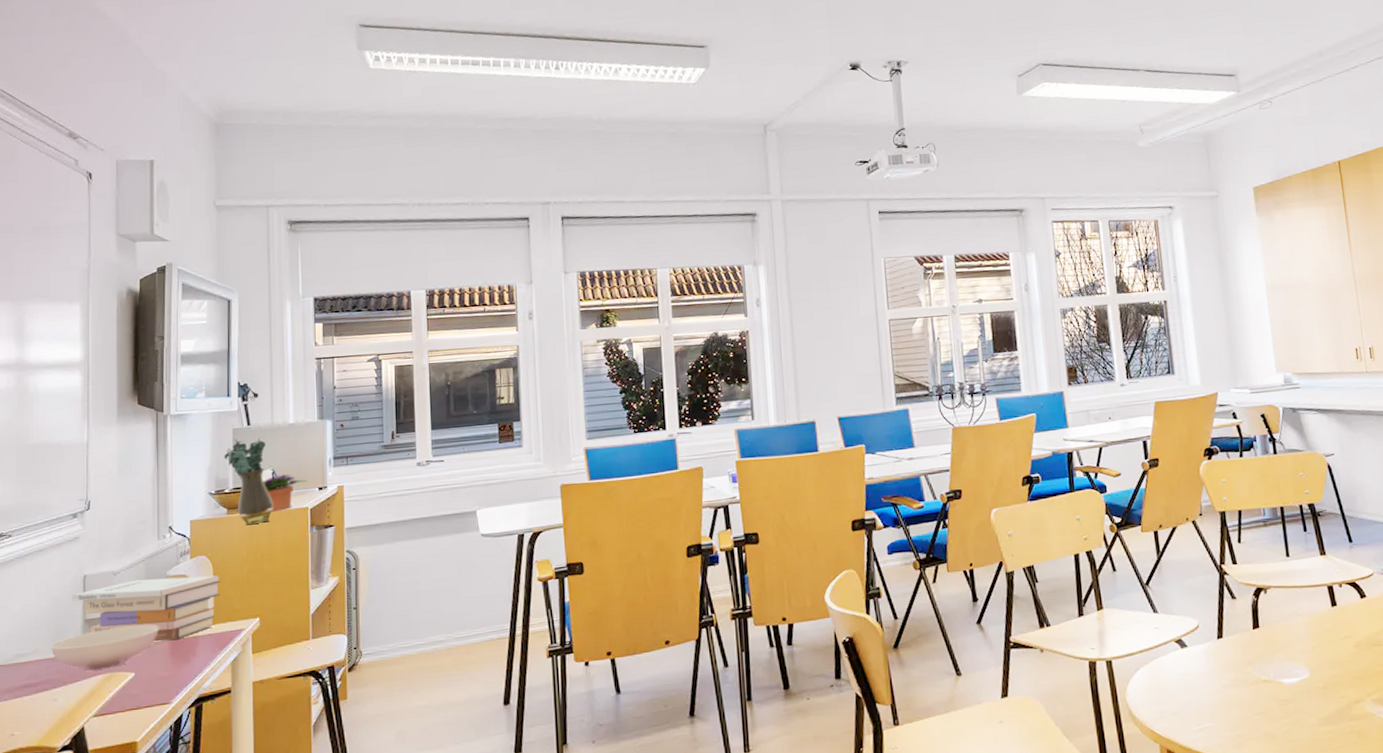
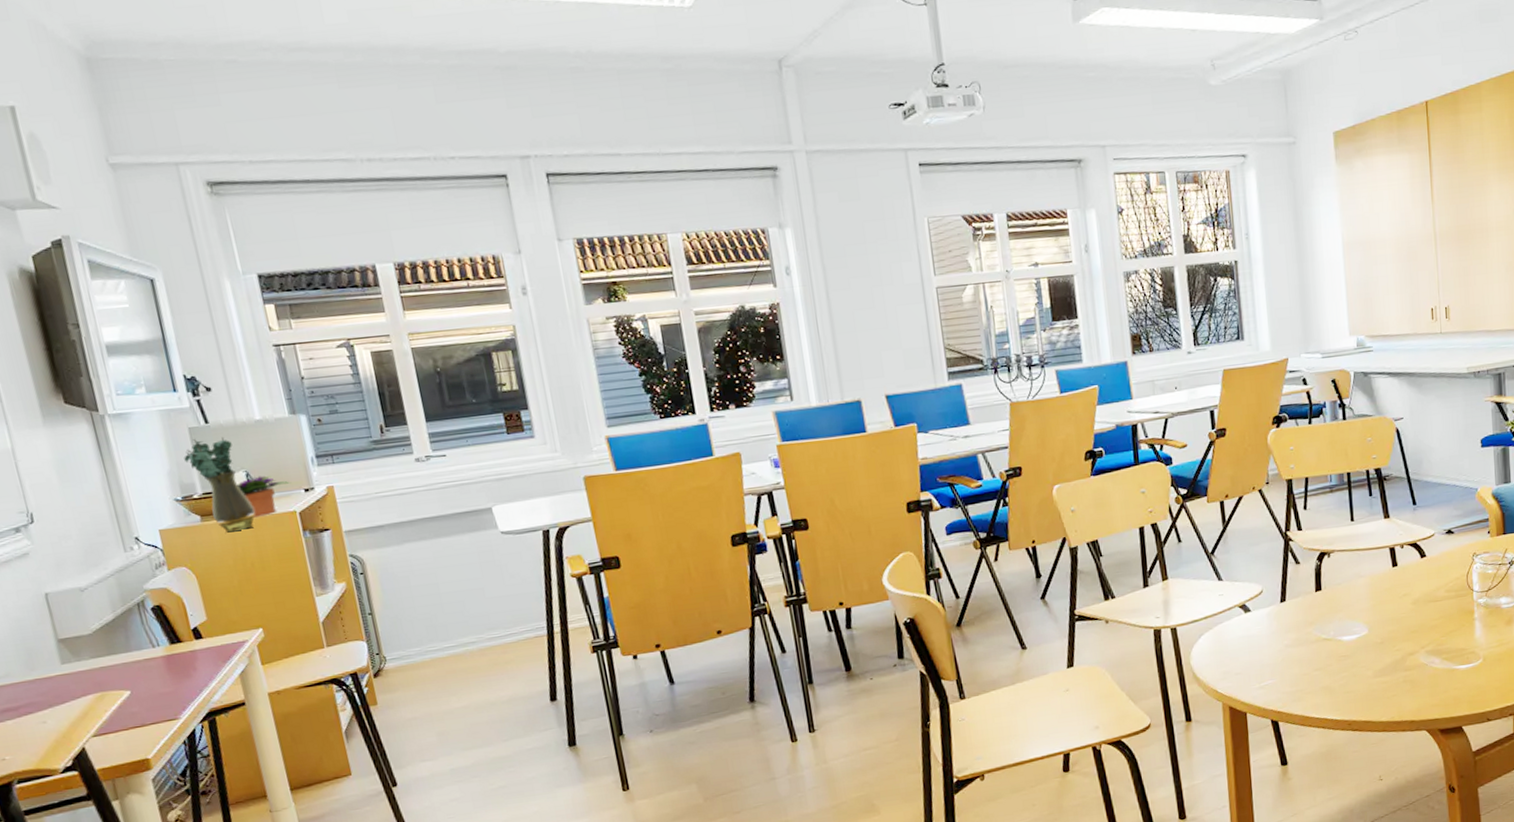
bowl: present [50,624,160,671] -> none [24,641,149,692]
books: present [72,575,220,641] -> none [36,586,212,657]

